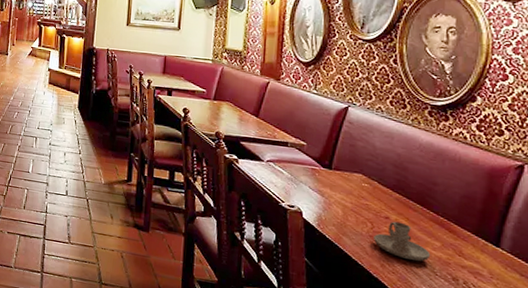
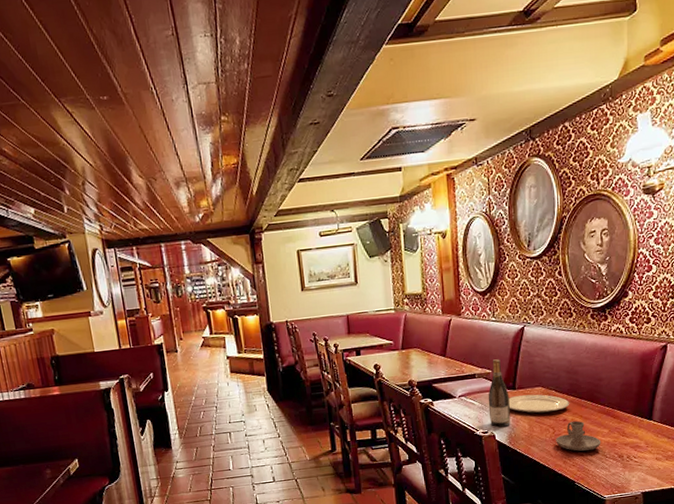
wine bottle: none [298,132,324,207] -> present [488,359,511,428]
plate: none [321,176,395,205] -> present [508,394,570,413]

